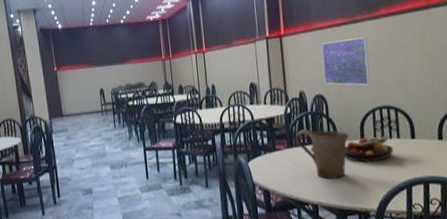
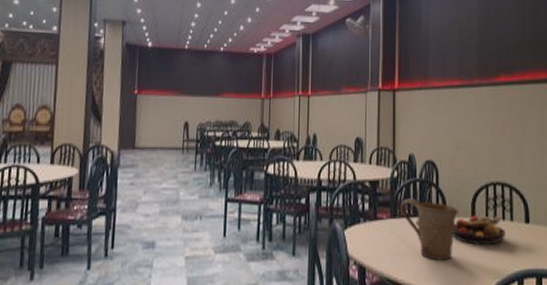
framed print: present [322,37,371,86] -> none [436,103,486,157]

